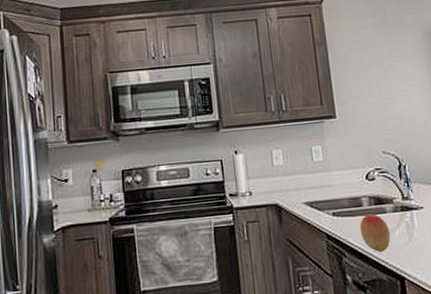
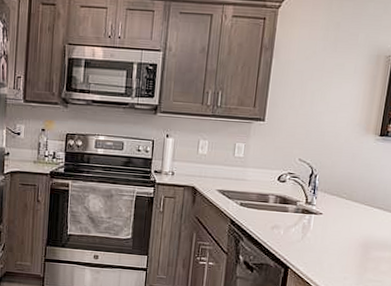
fruit: present [359,214,391,252] -> none [260,210,287,243]

